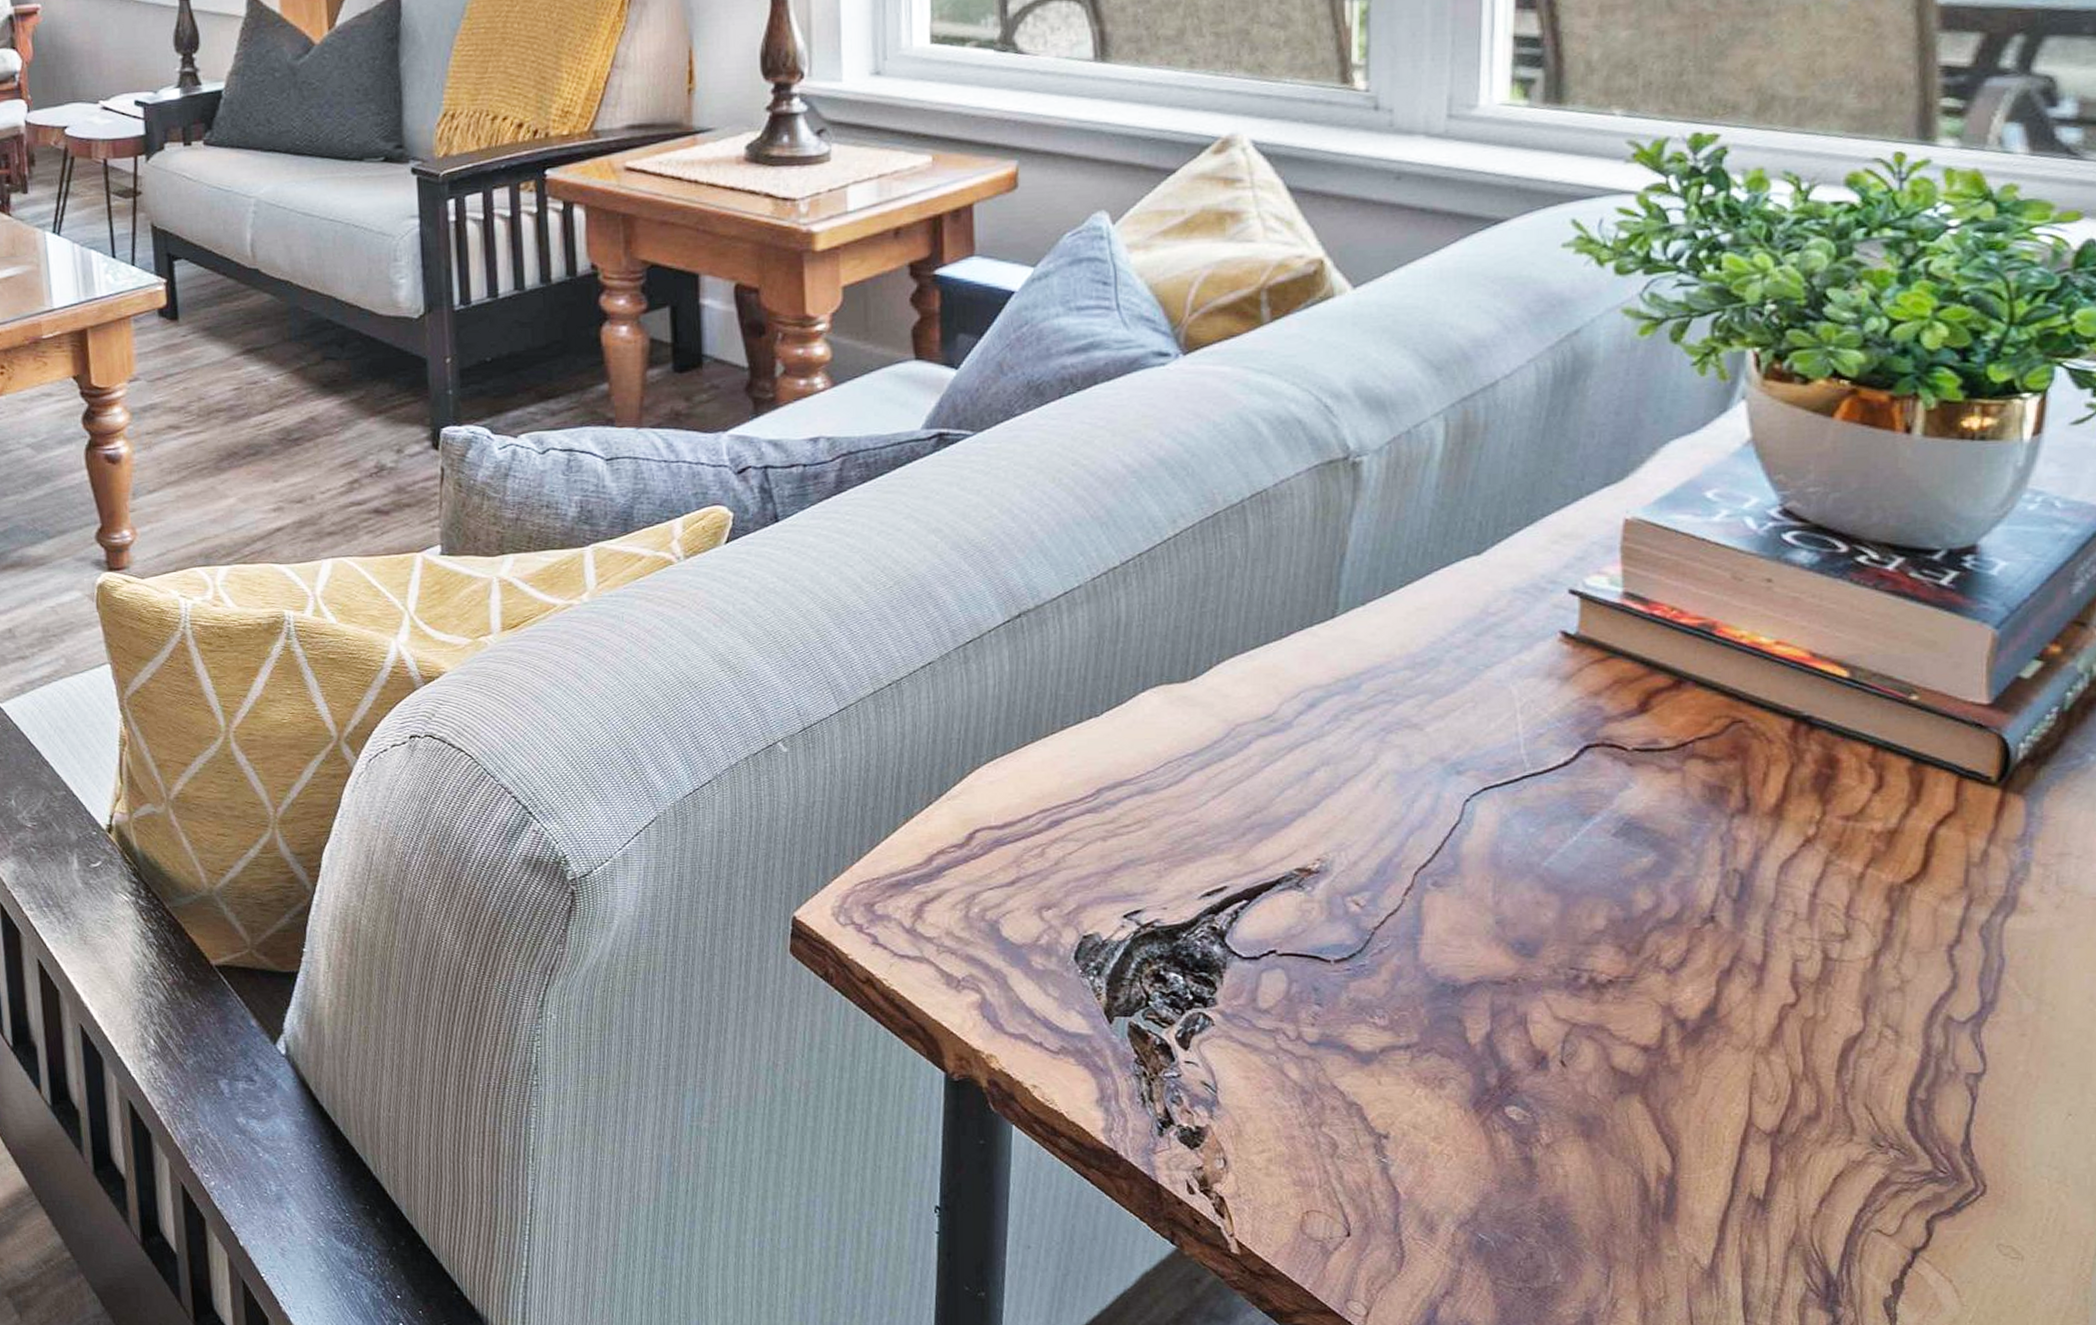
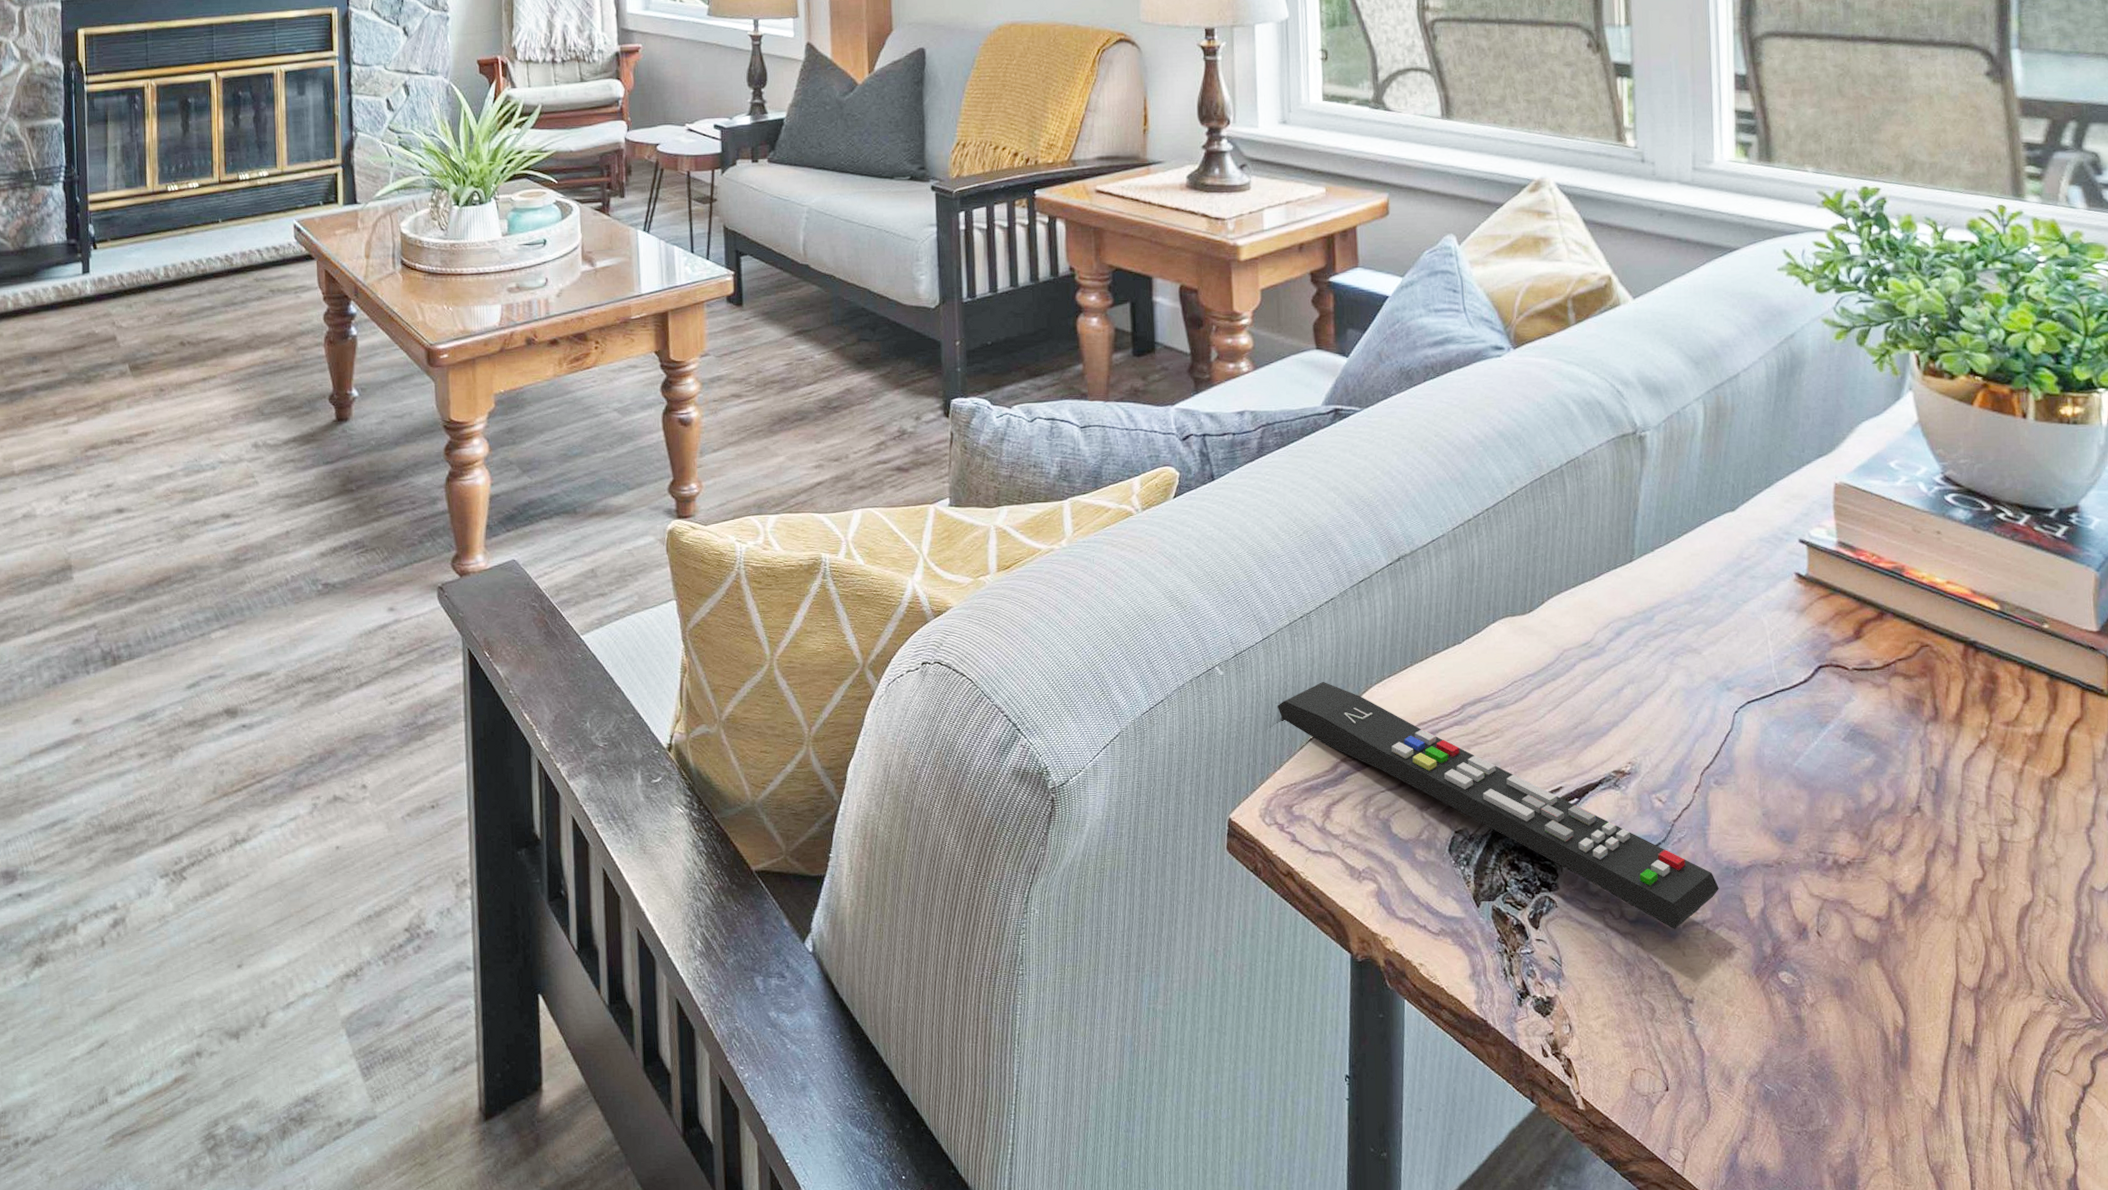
remote control: none [857,760,1431,1054] -> present [1278,681,1719,929]

